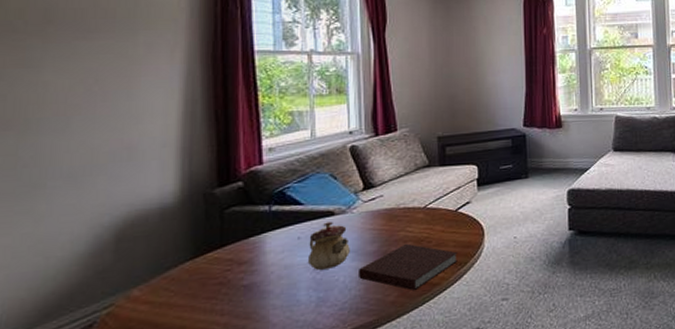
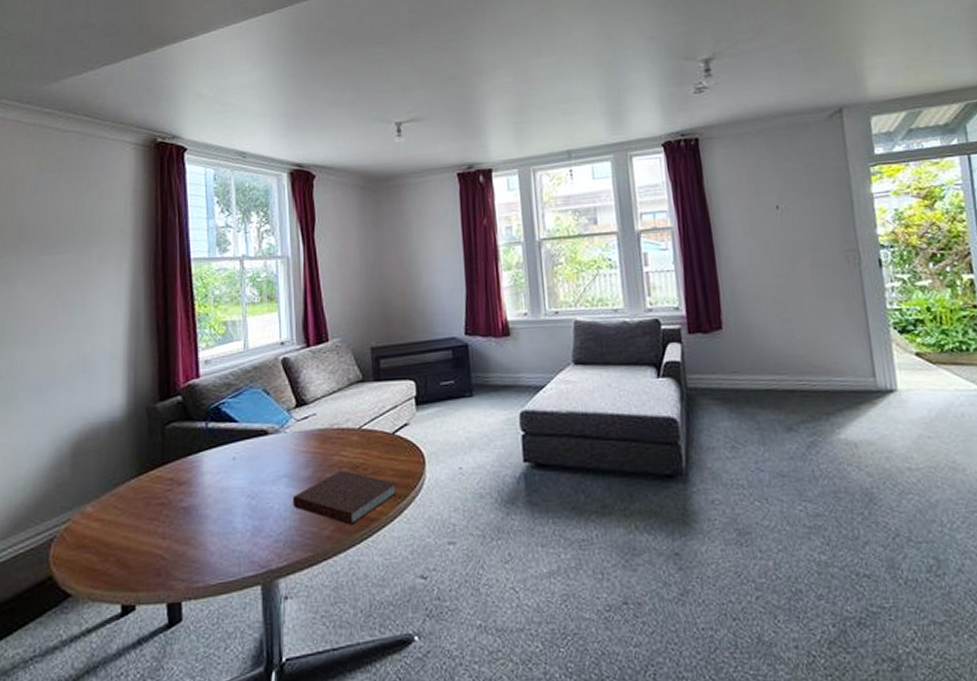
teapot: present [308,221,350,270] -> none [244,441,284,495]

